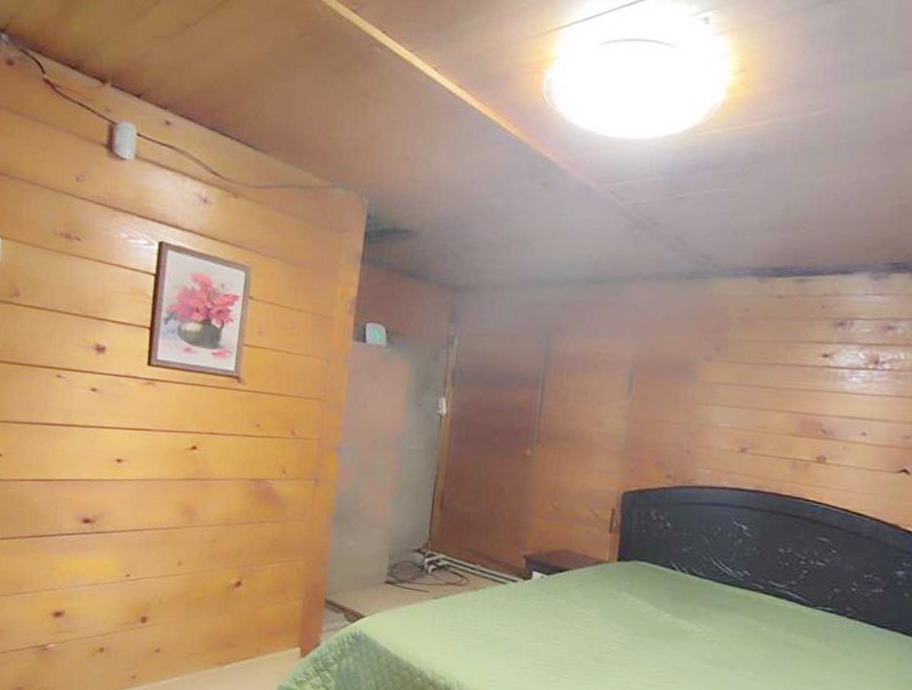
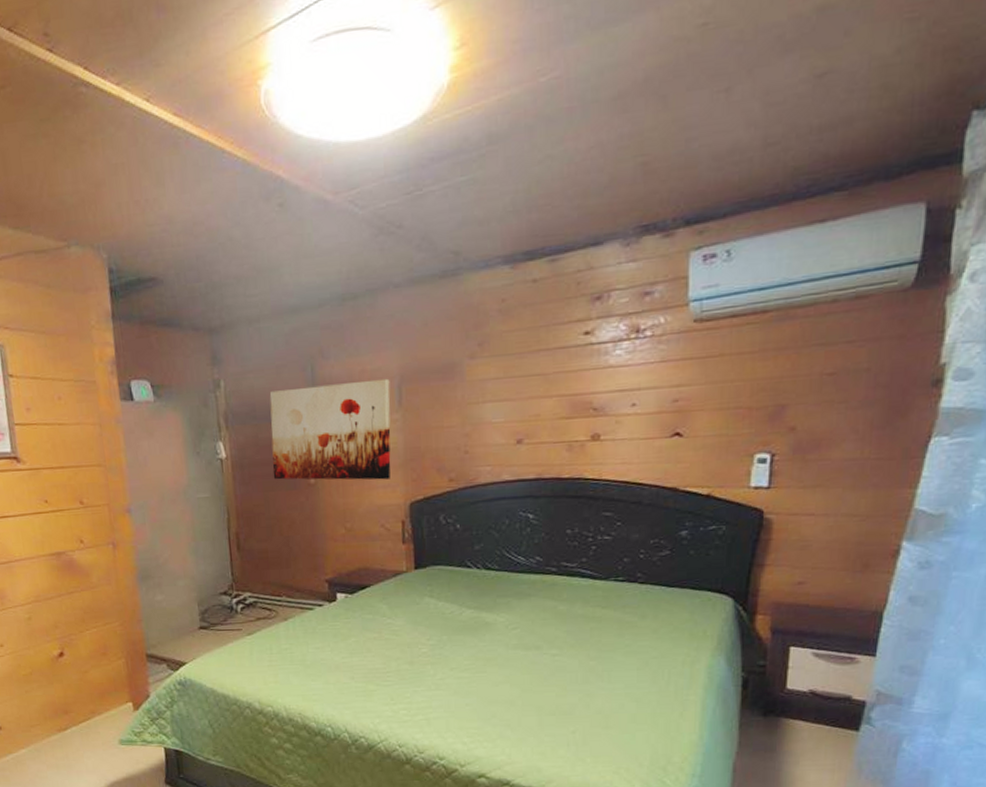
wall art: none [489,357,623,465] -> present [269,378,391,480]

